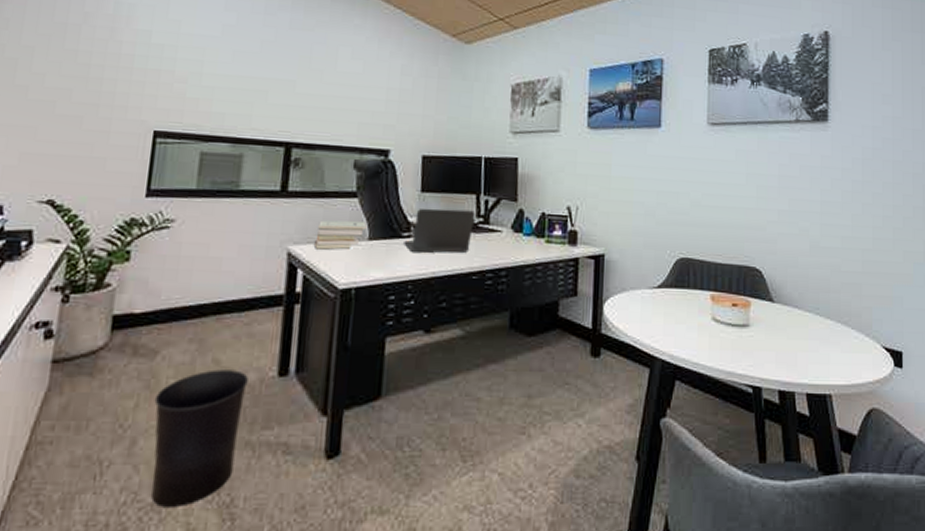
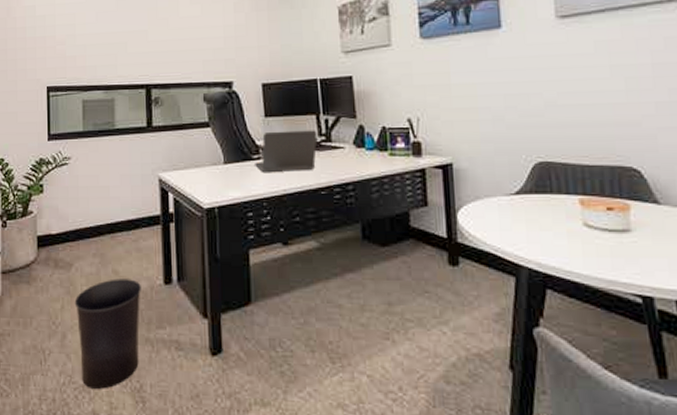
books: present [313,220,367,251] -> none [178,148,221,176]

